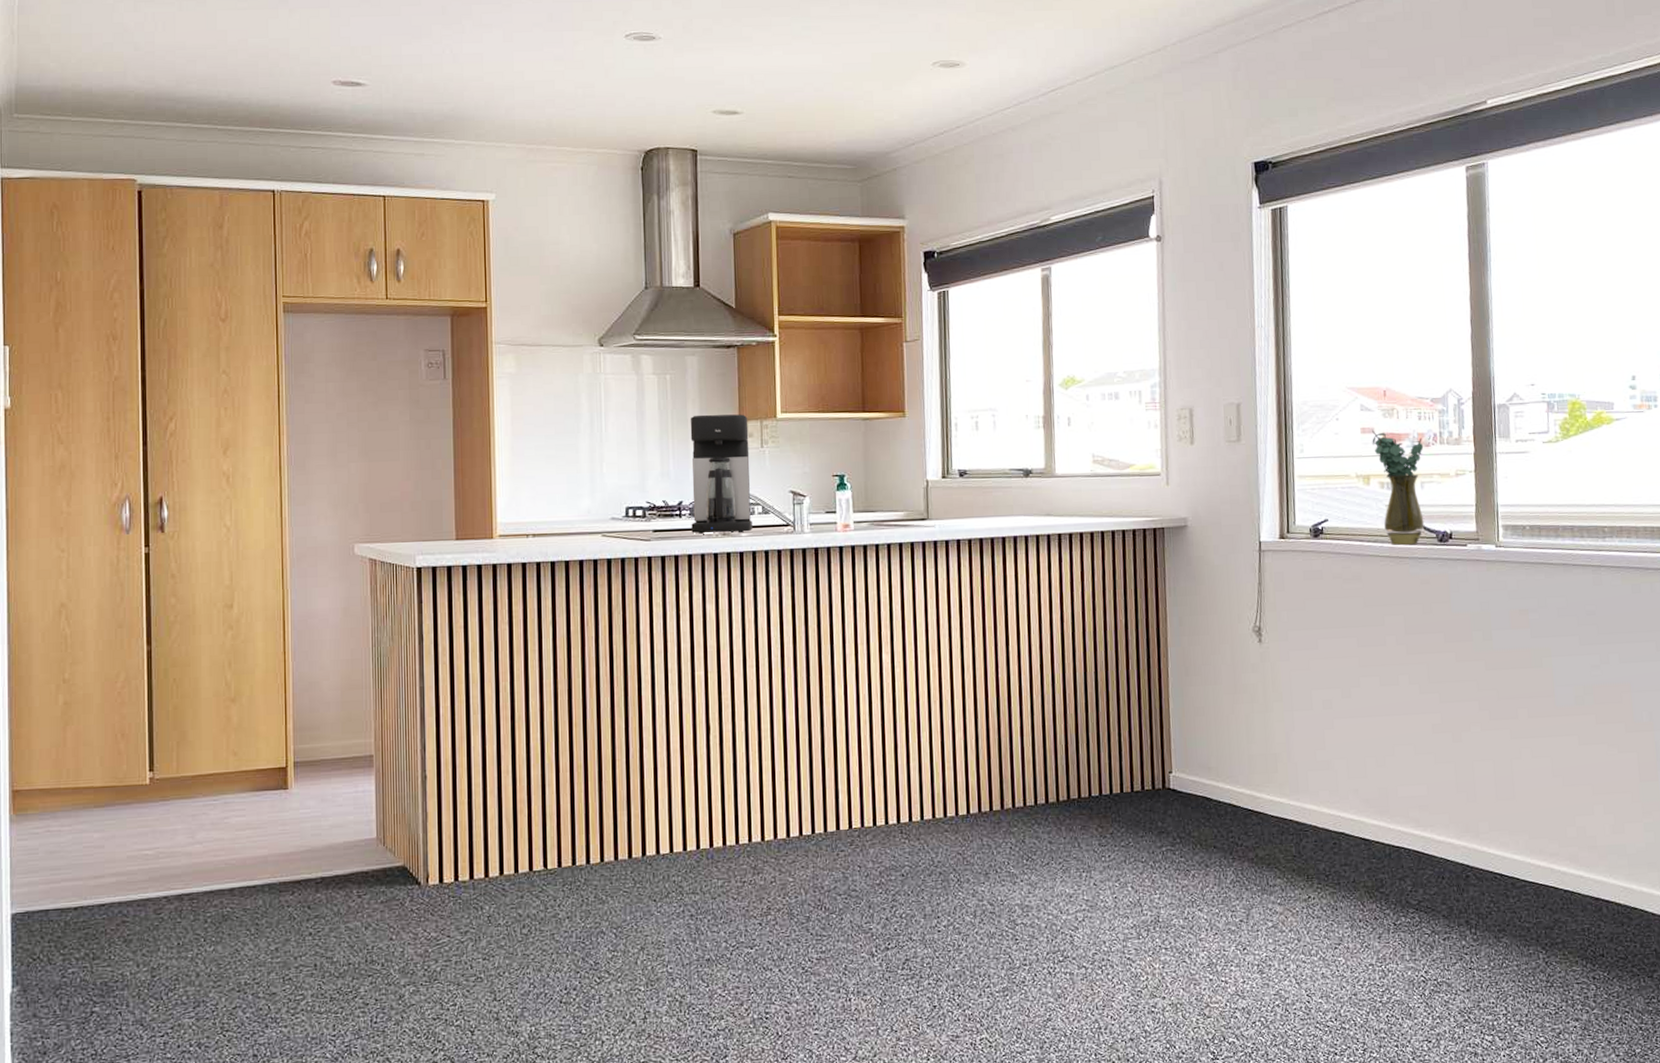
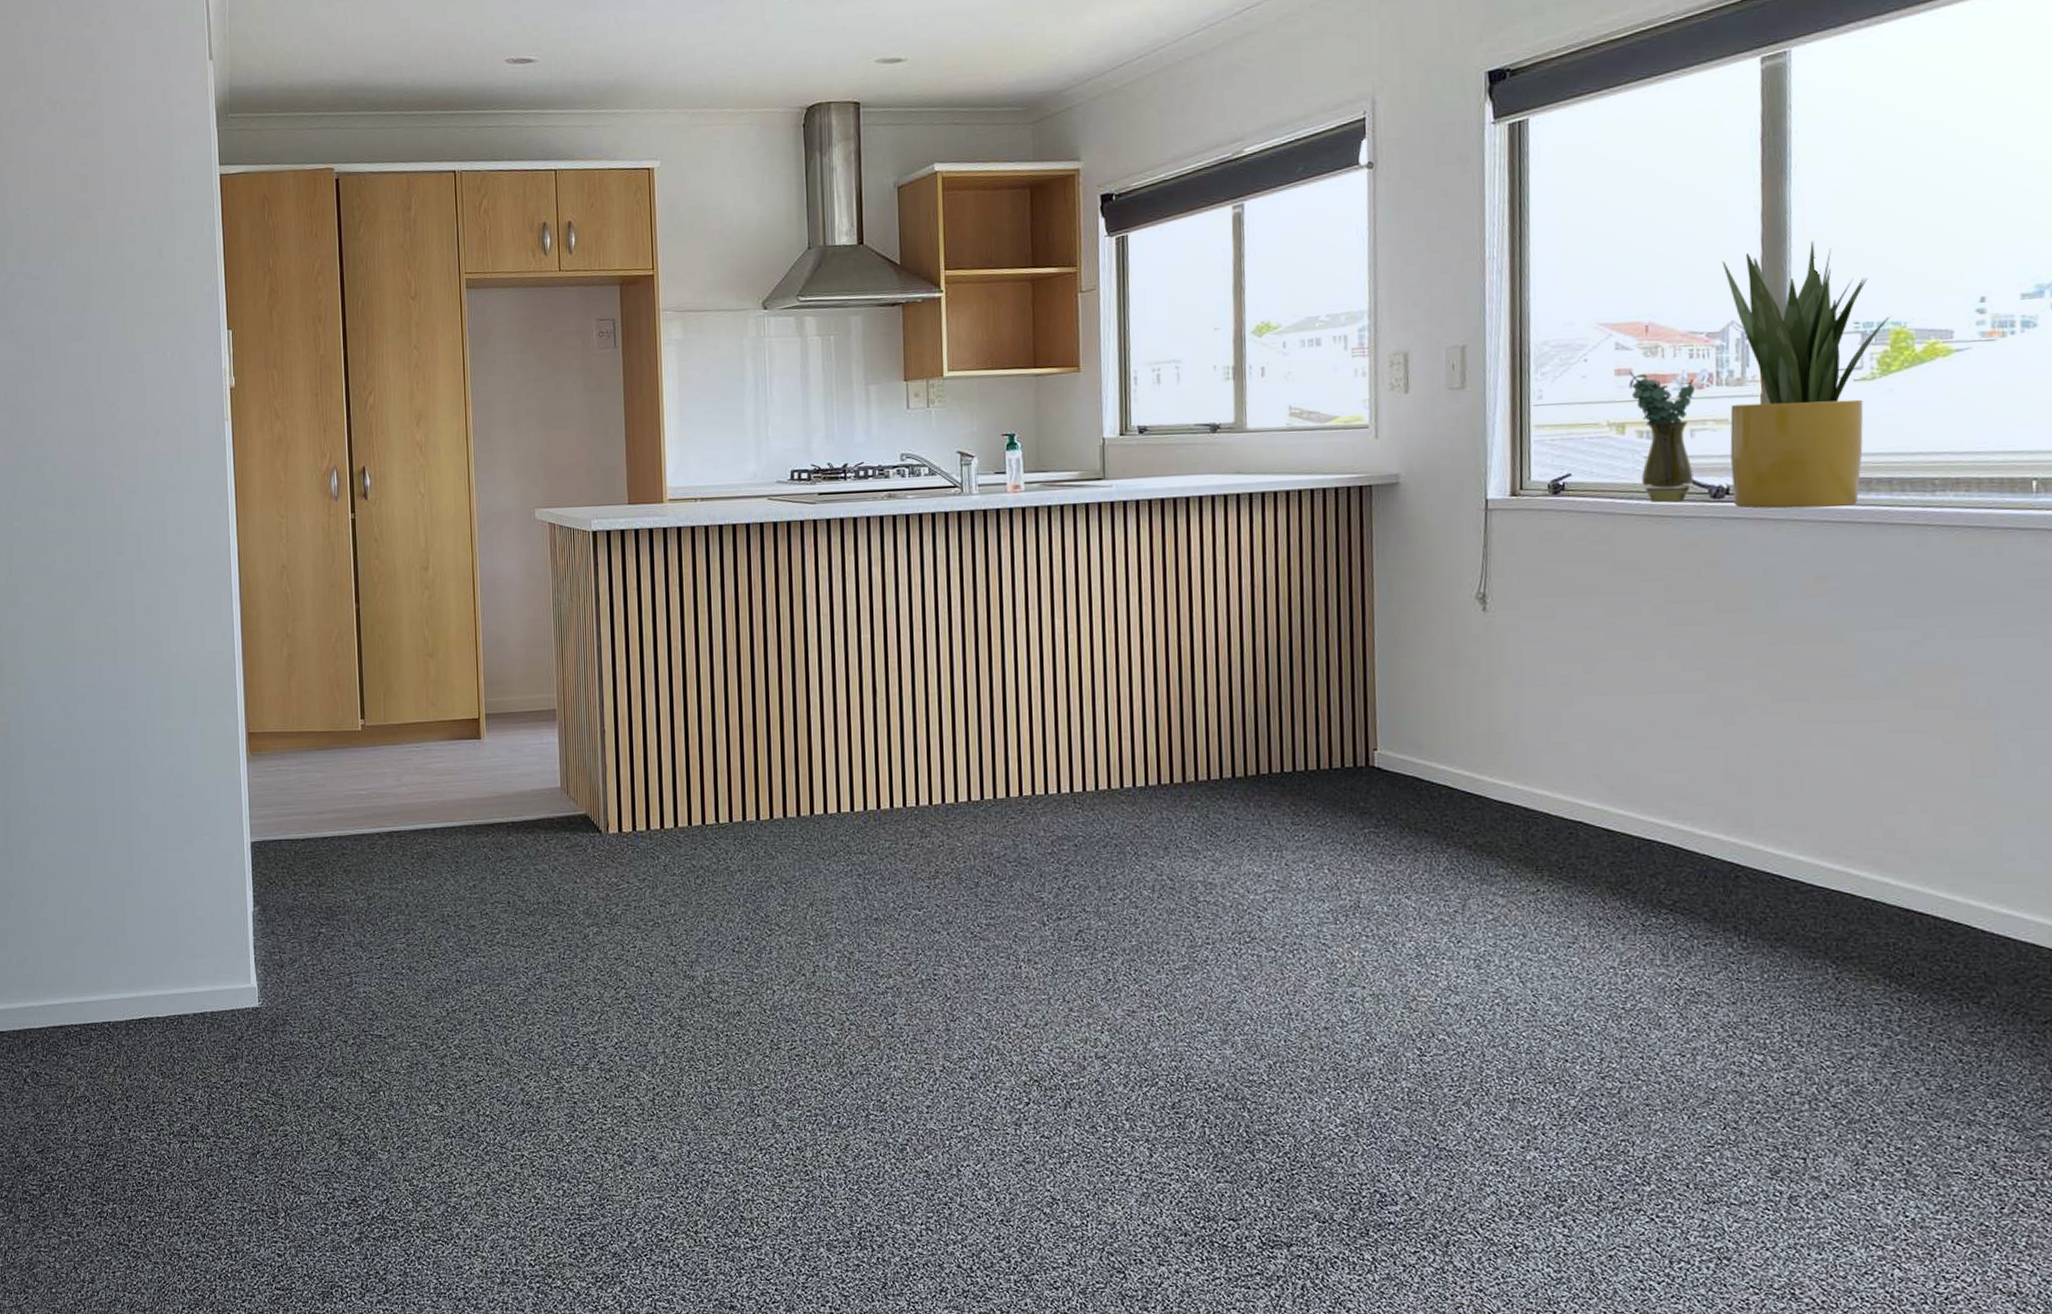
coffee maker: present [690,414,753,534] -> none [854,373,919,497]
planter: none [1441,323,1569,552] -> present [1722,240,1891,509]

